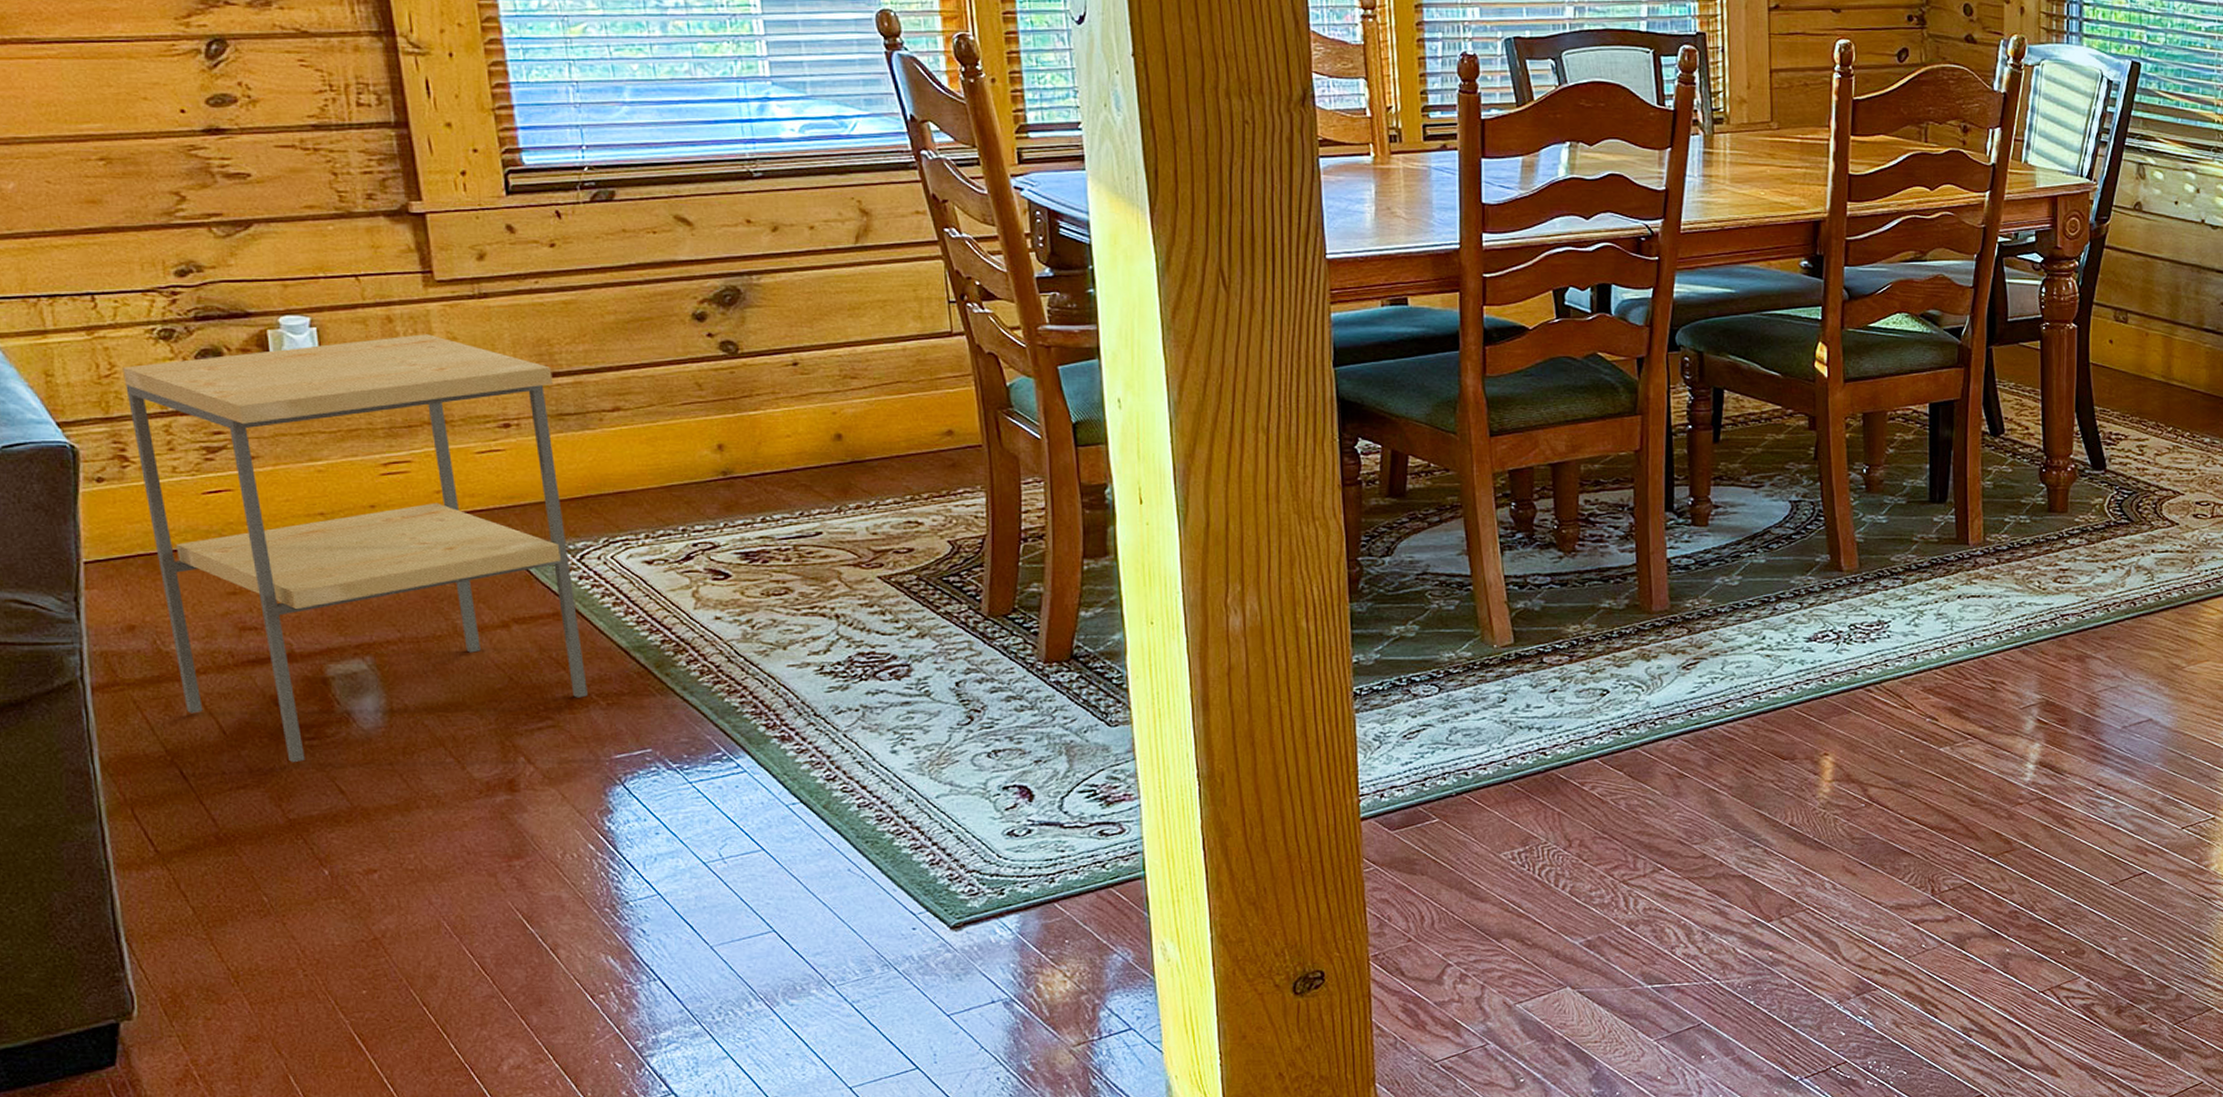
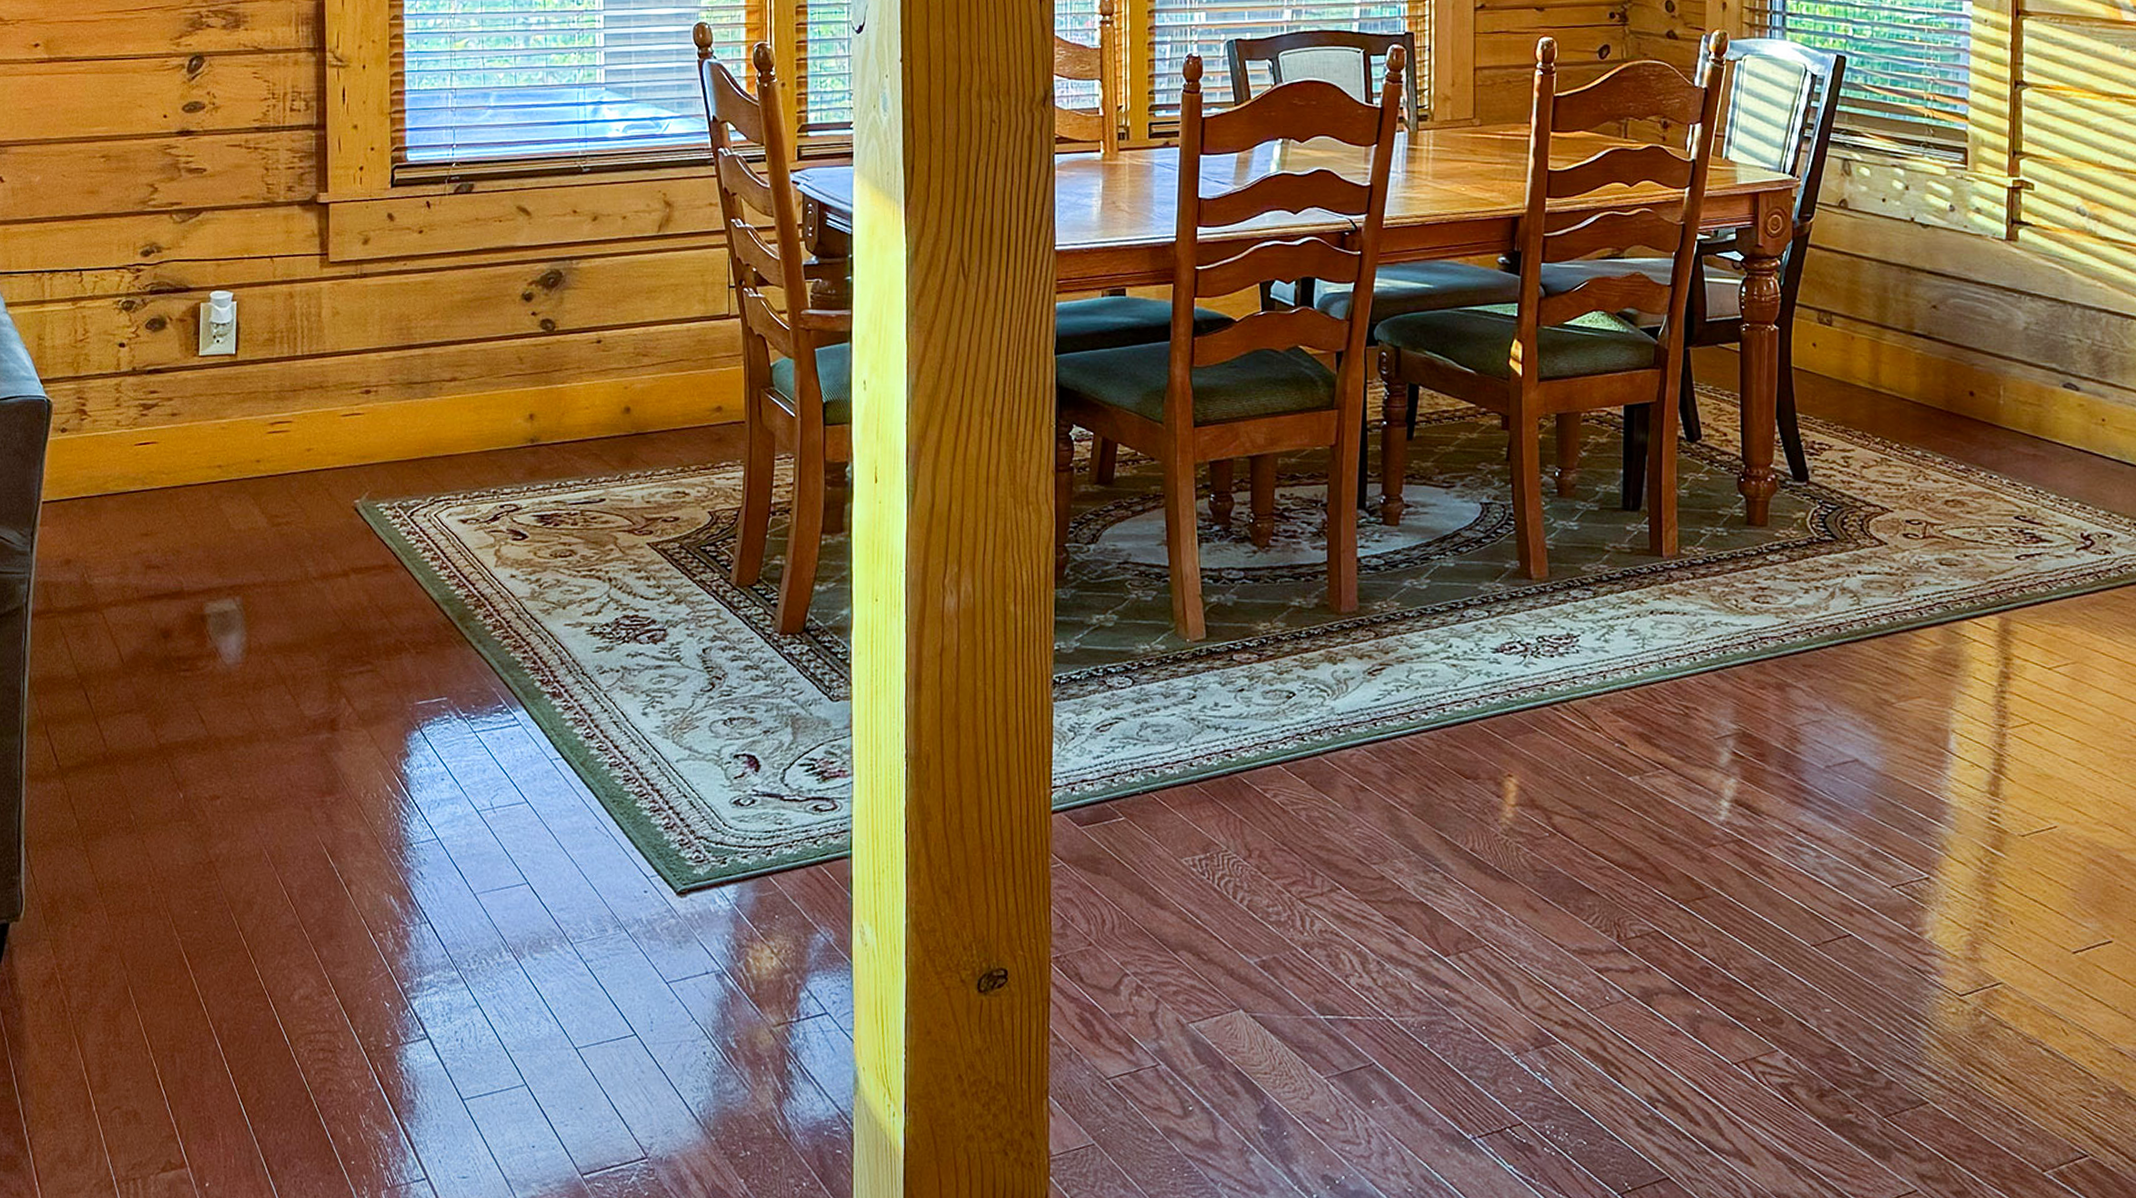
side table: present [123,334,588,763] -> none [93,309,408,692]

